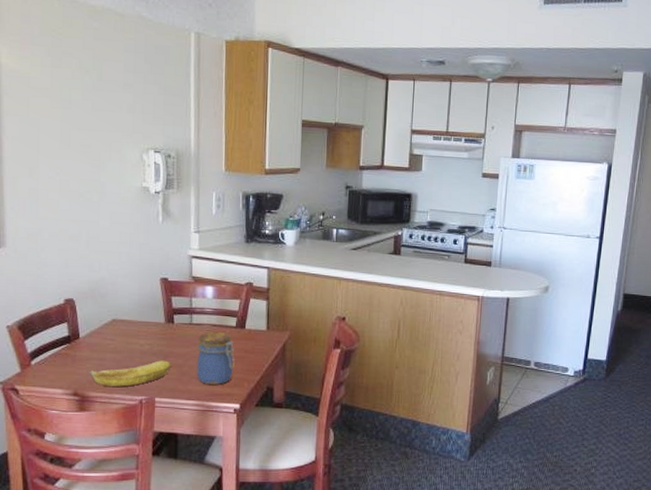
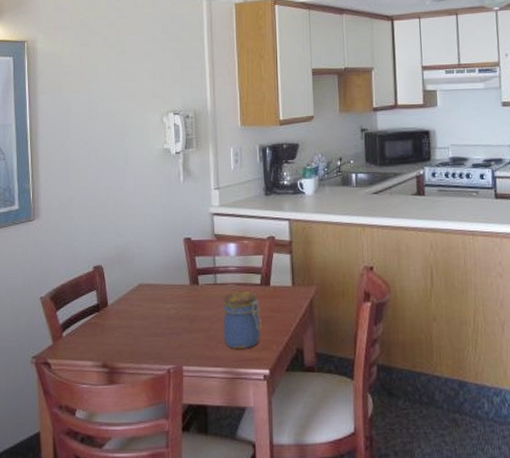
banana: present [89,360,171,387] -> none [117,325,197,356]

